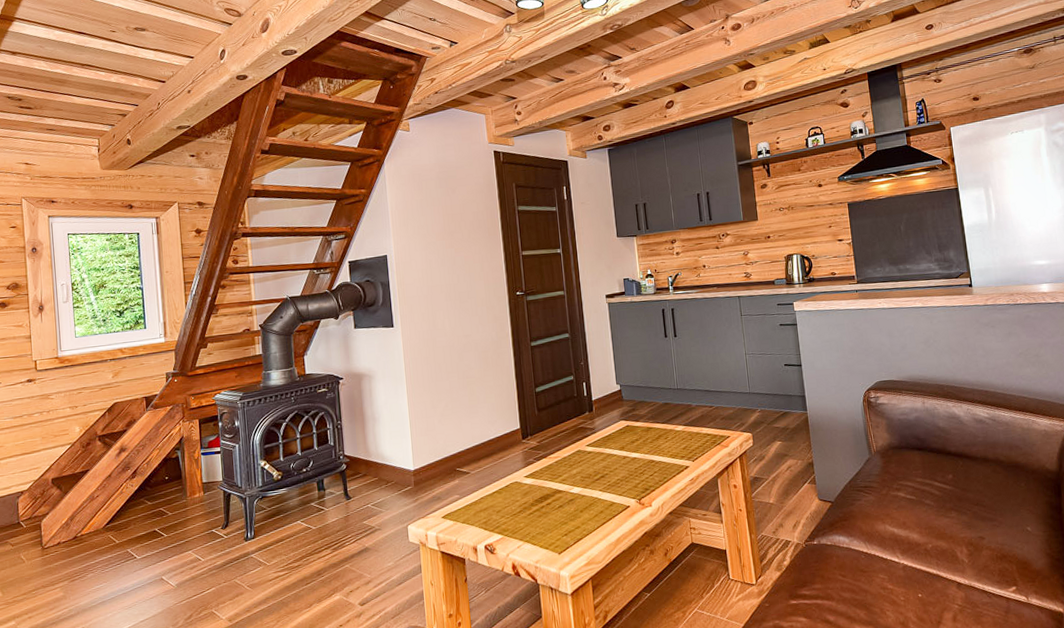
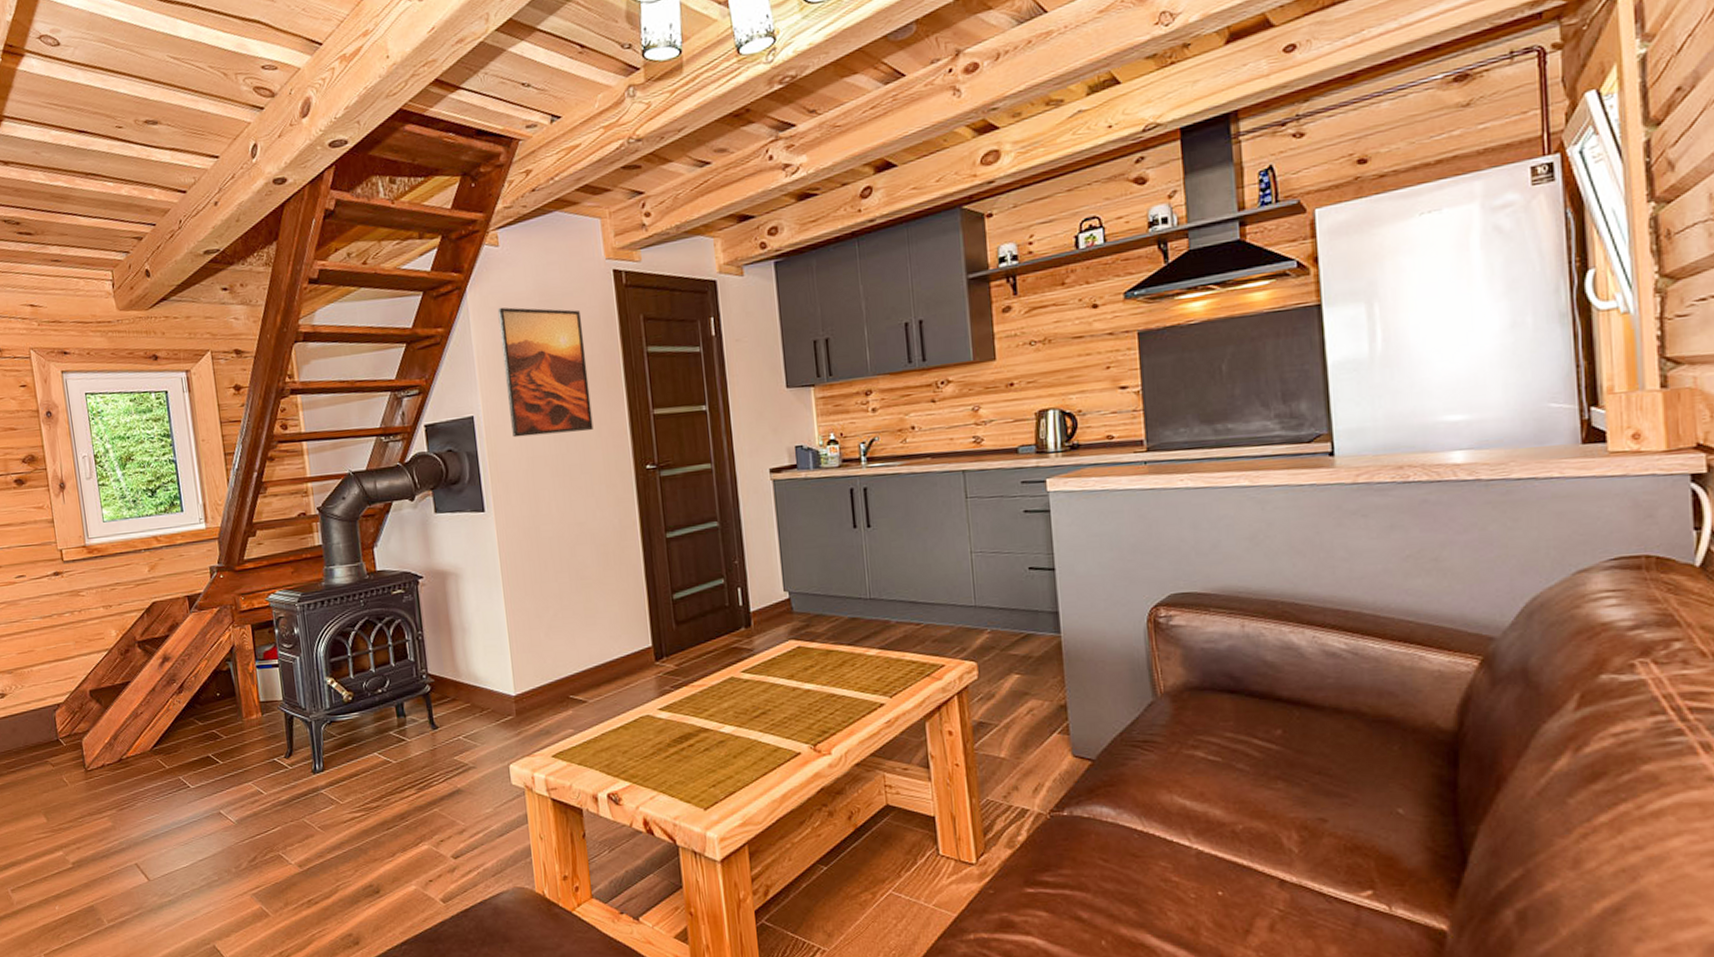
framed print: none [407,175,478,271] -> present [497,307,594,438]

